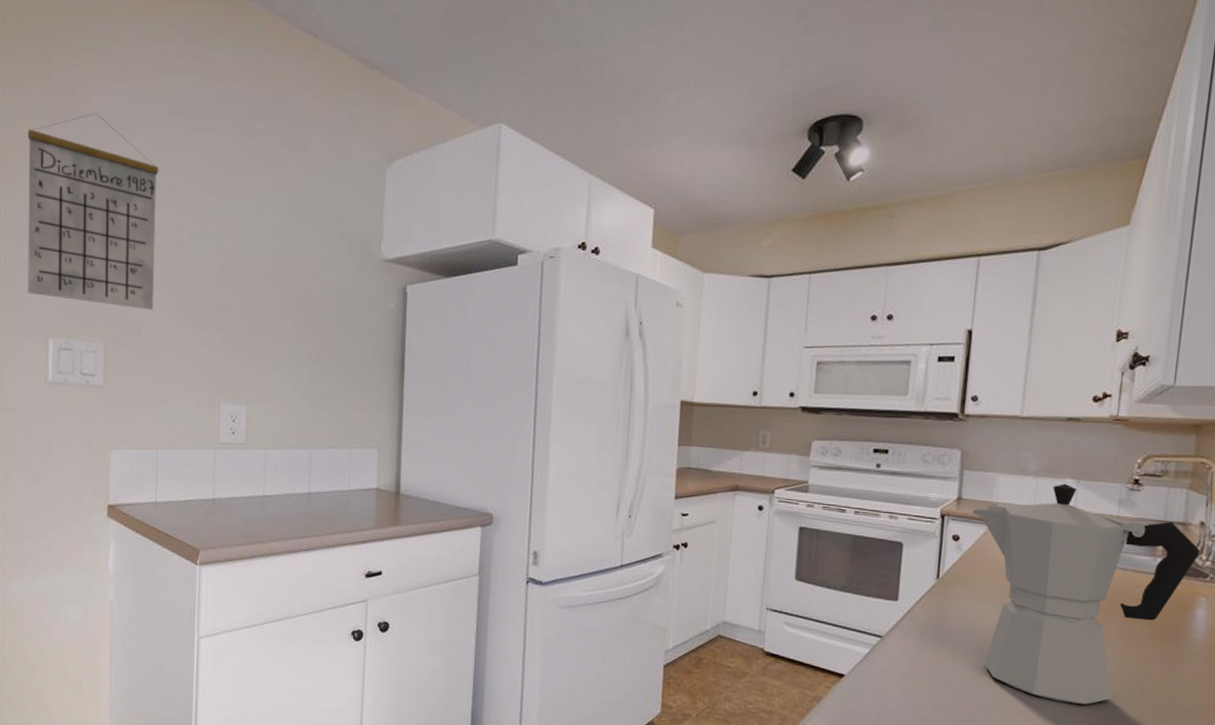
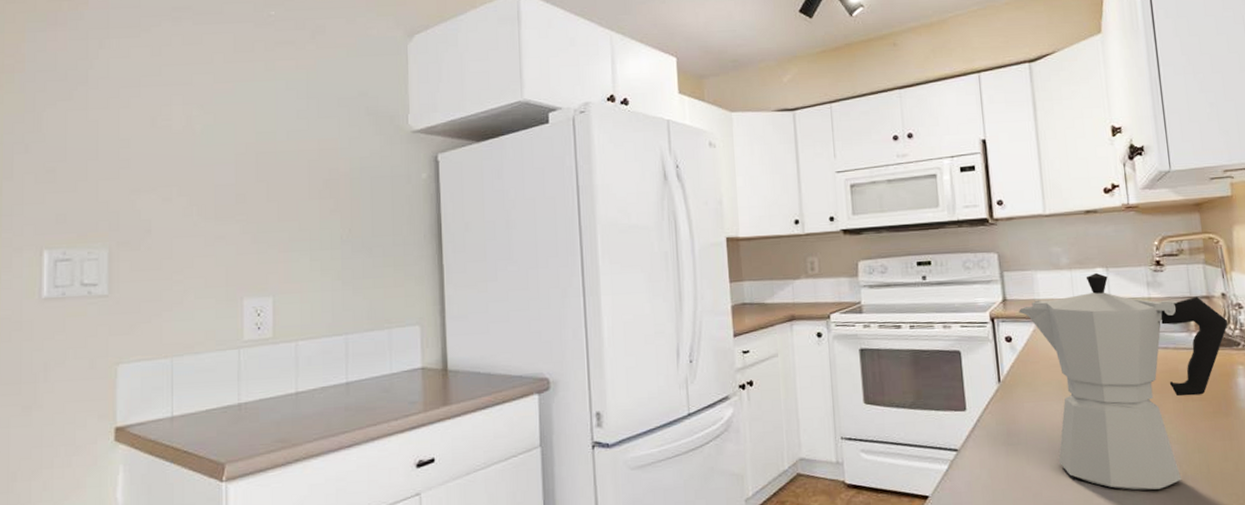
calendar: present [28,112,159,310] -> none [18,14,167,208]

